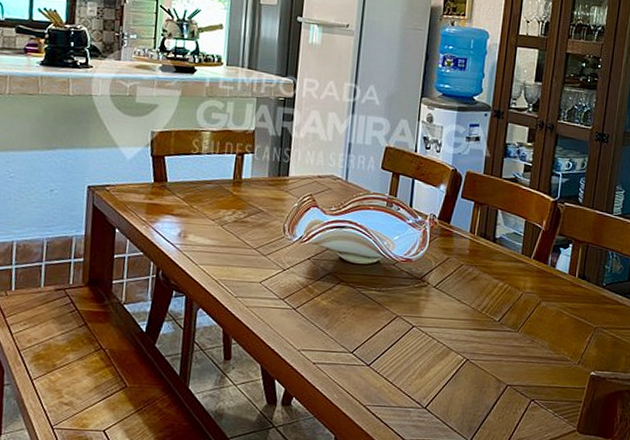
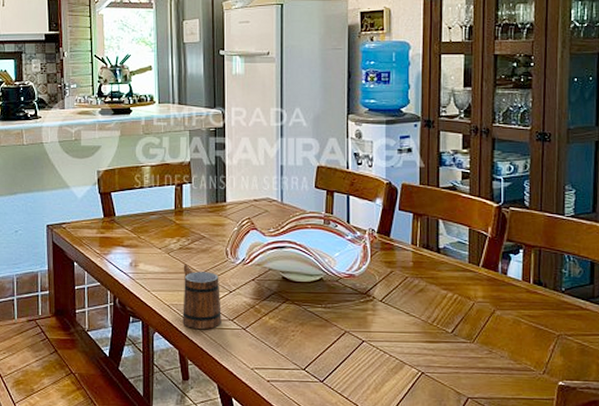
mug: none [230,238,274,308] -> present [182,264,221,330]

